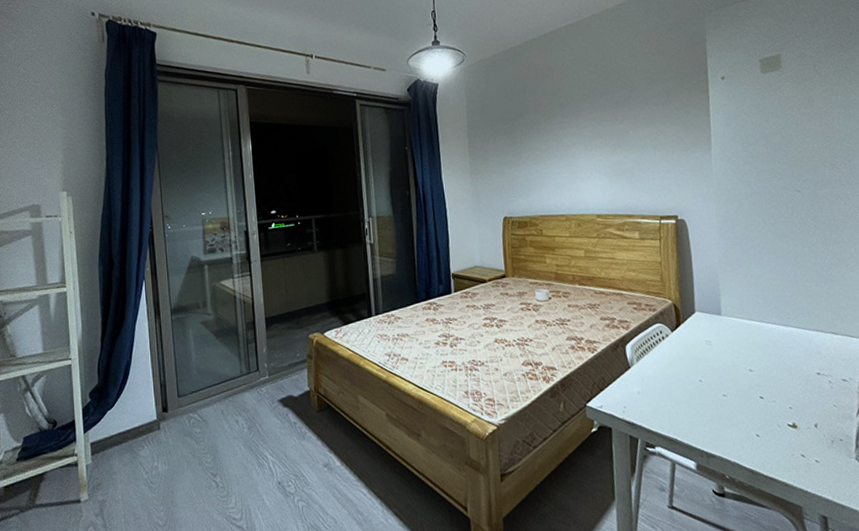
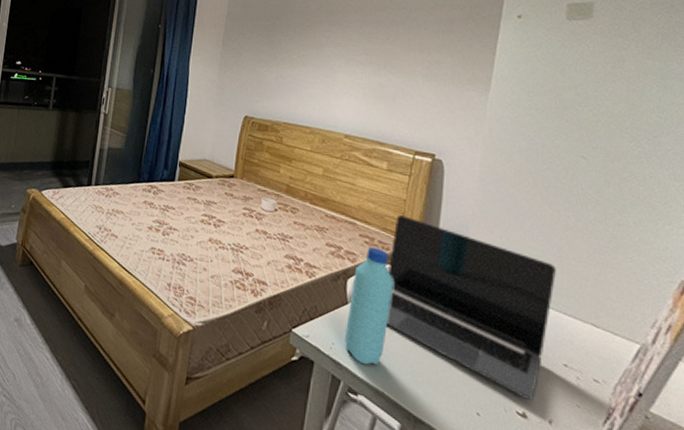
water bottle: none [630,310,669,419] -> present [345,246,394,365]
laptop: none [656,276,799,412] -> present [386,215,556,401]

